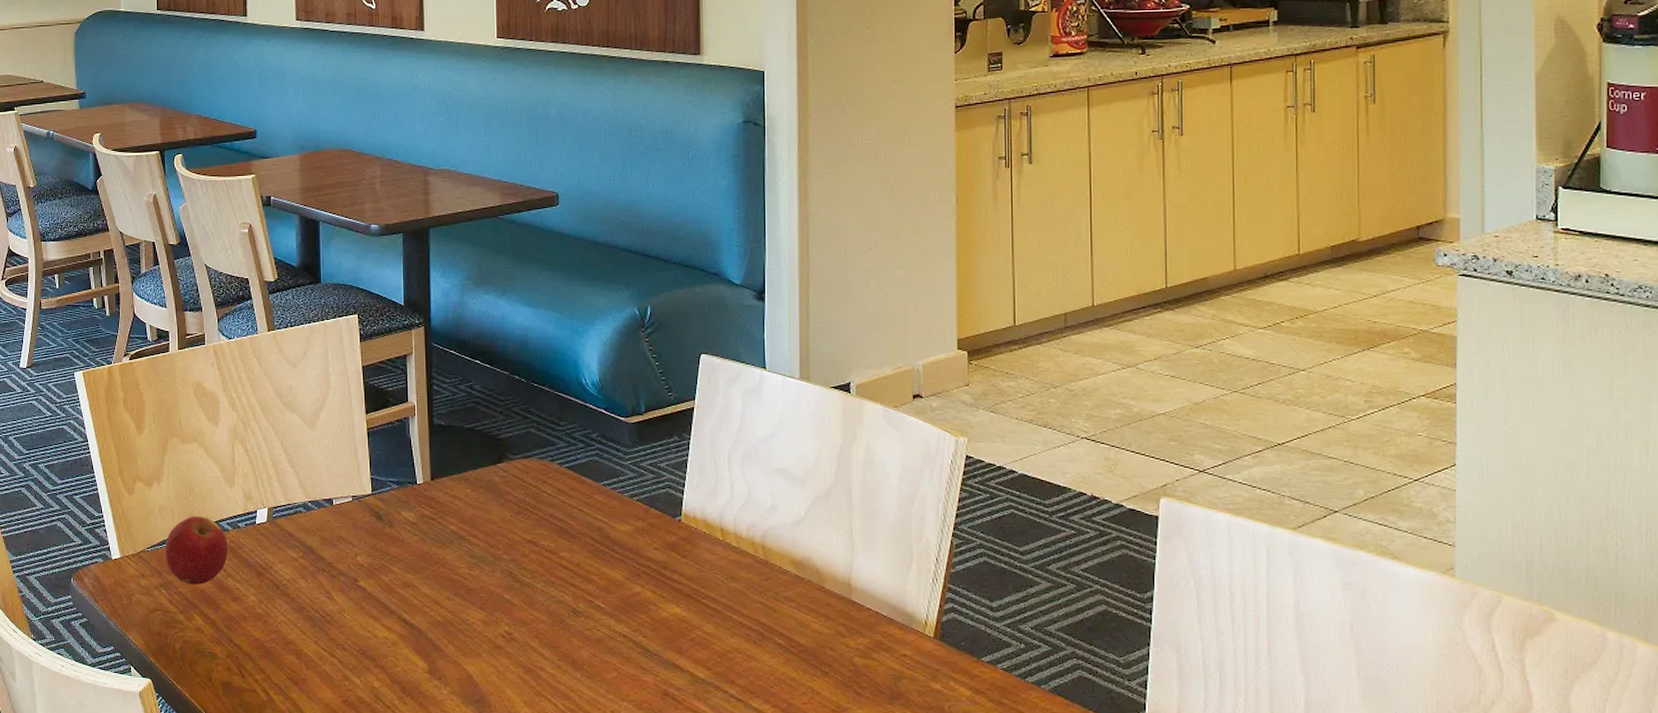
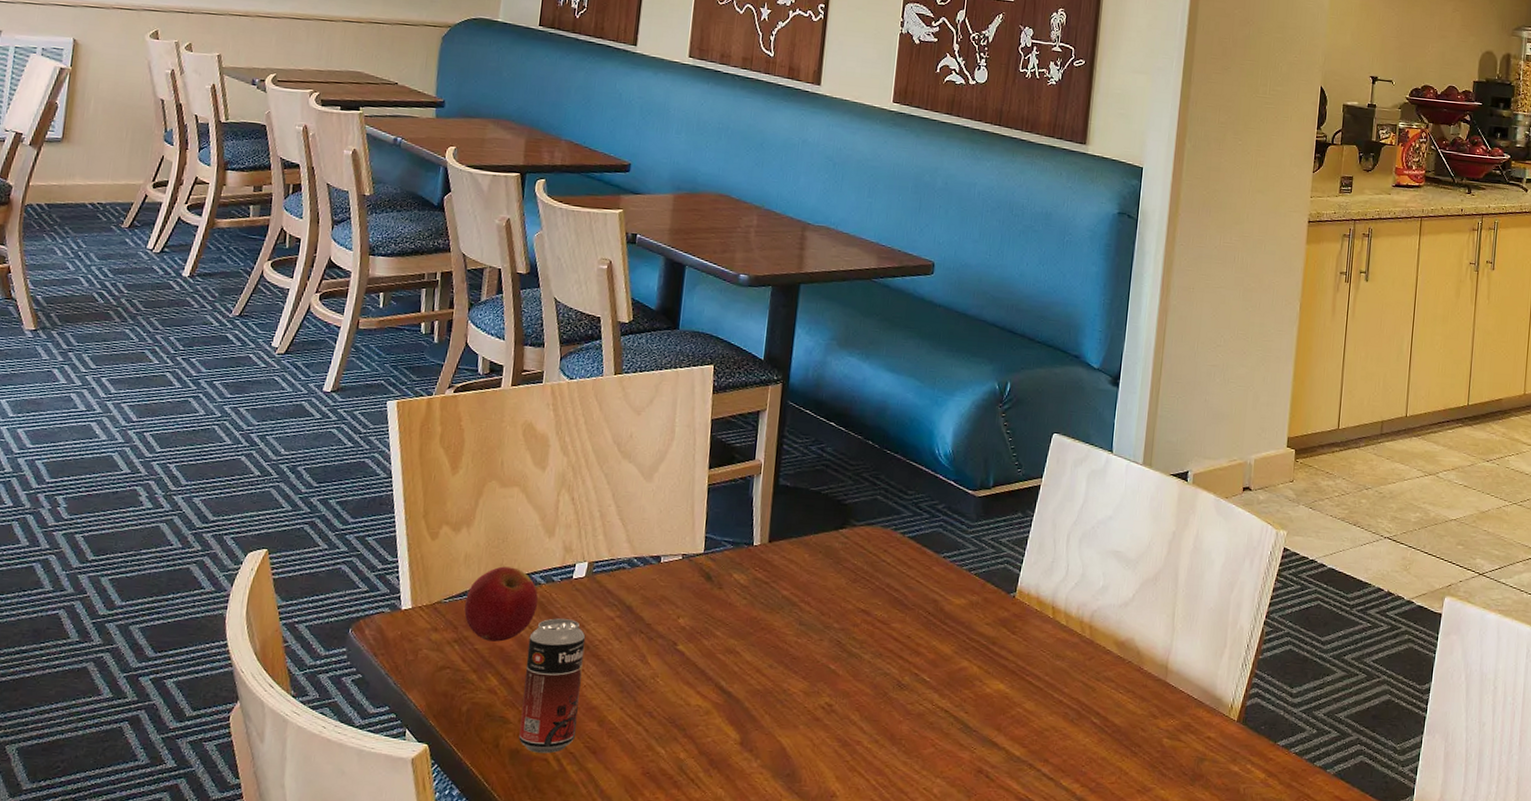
beverage can: none [225,561,278,685] -> present [519,618,586,754]

